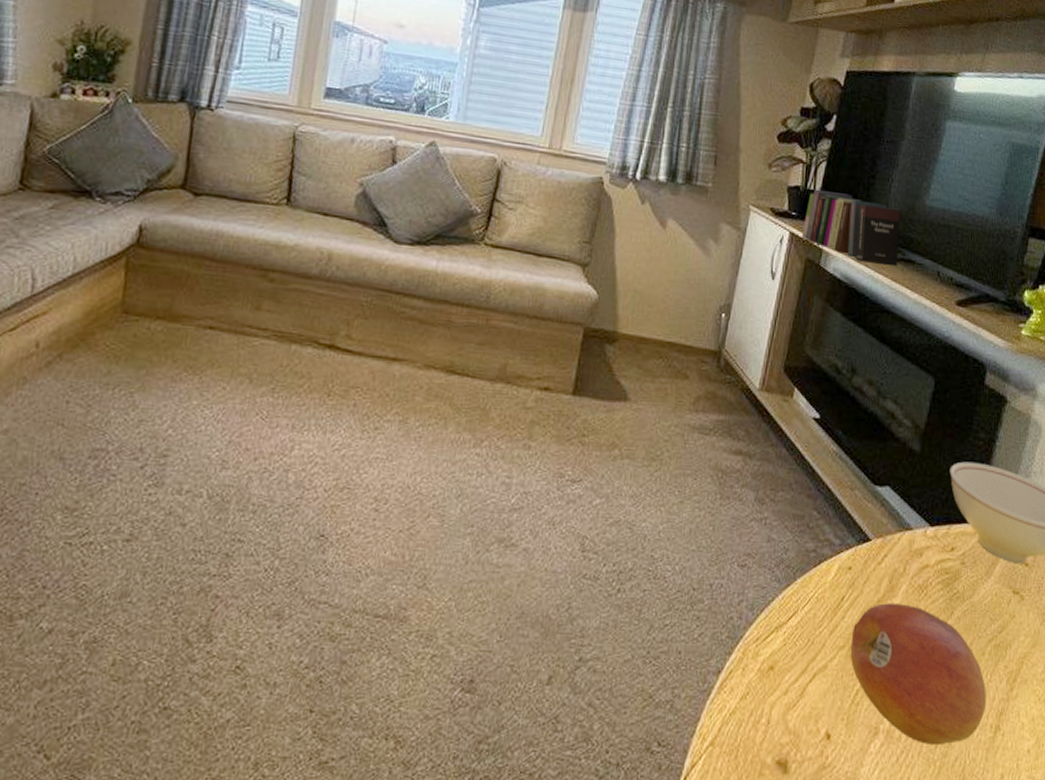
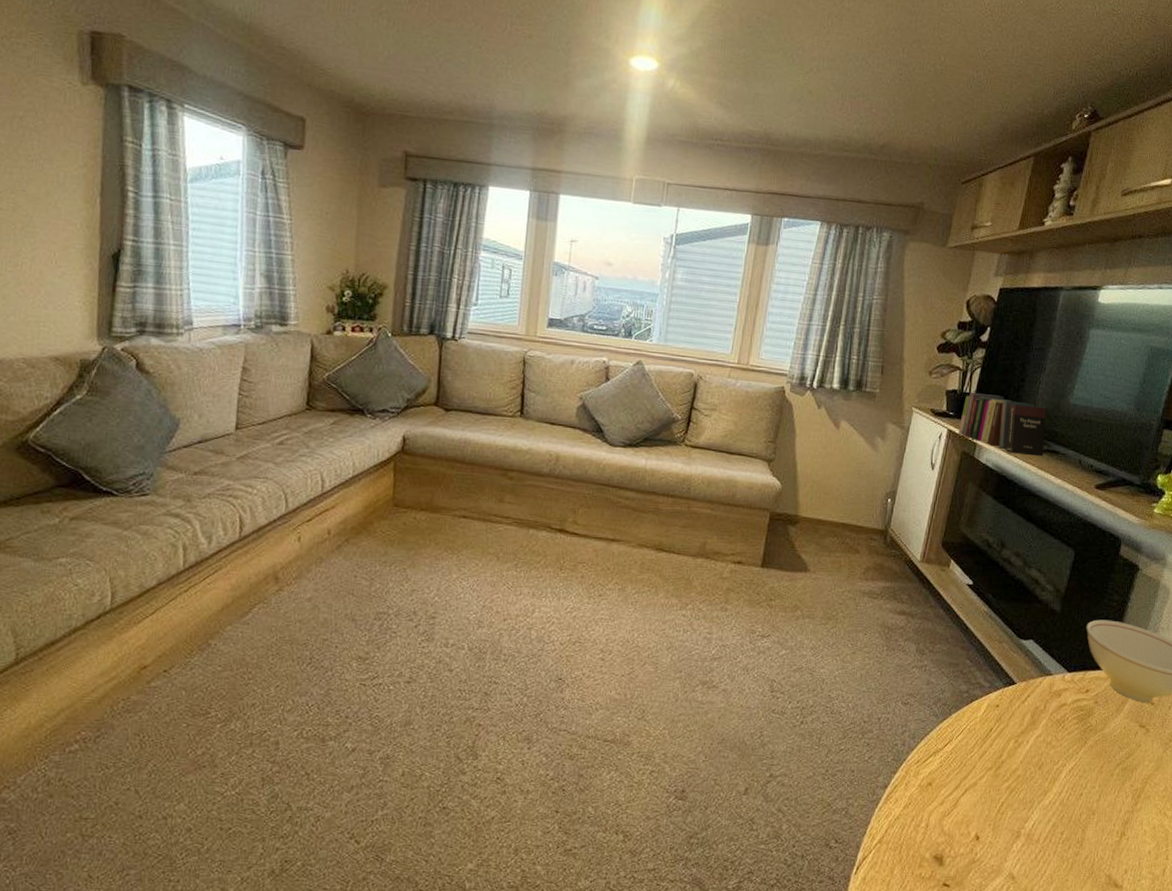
fruit: present [850,603,987,746] -> none [996,734,1114,847]

